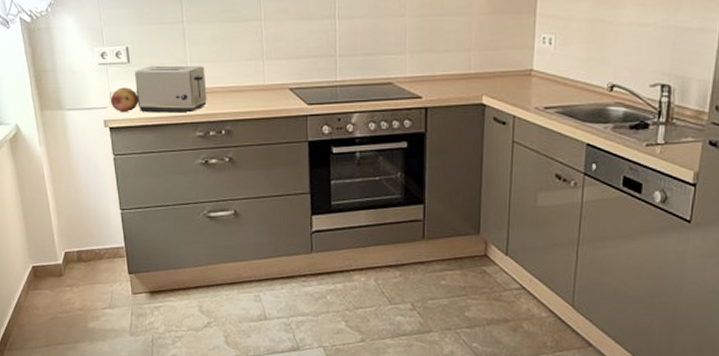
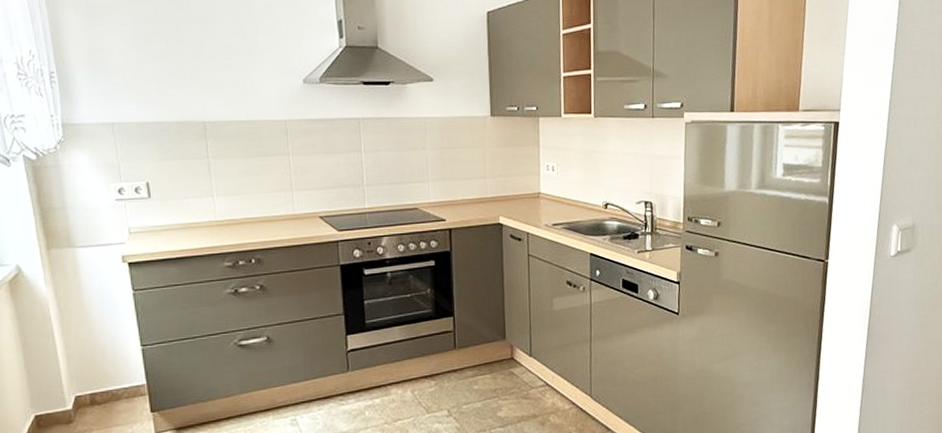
fruit: present [110,87,139,113] -> none [129,222,161,247]
toaster: present [134,65,207,113] -> none [155,197,235,245]

